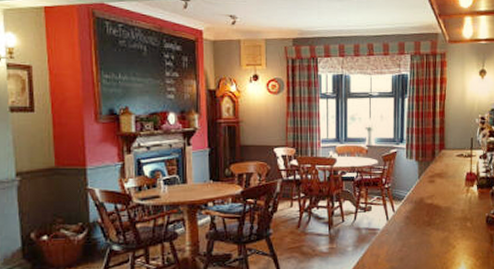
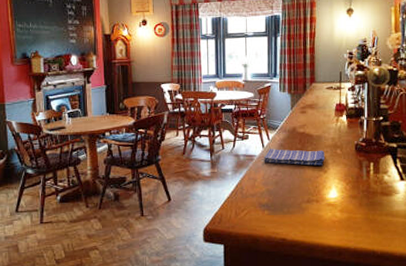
dish towel: none [388,221,454,240] -> present [264,149,325,166]

